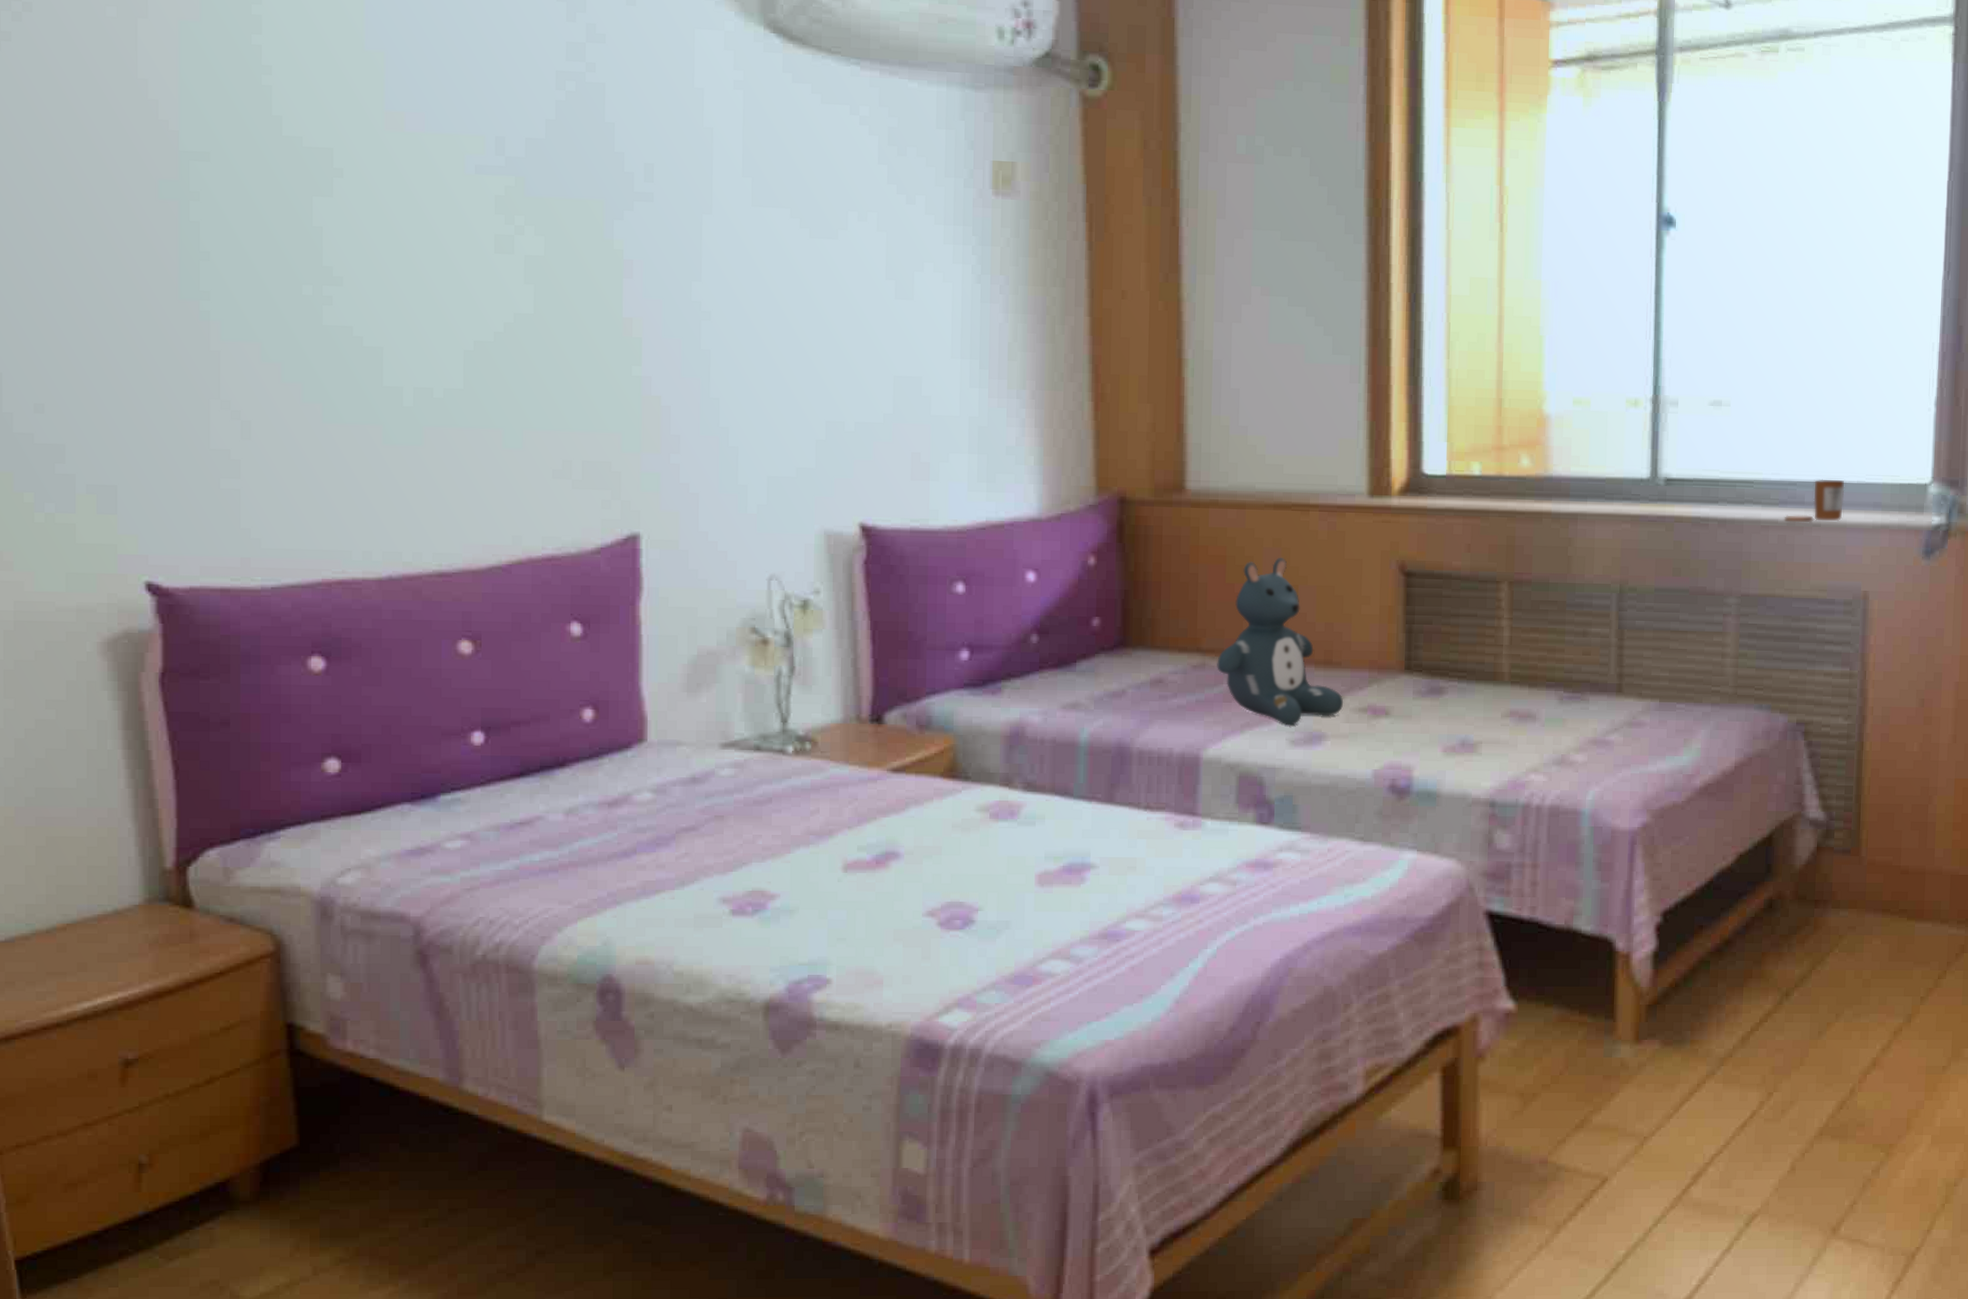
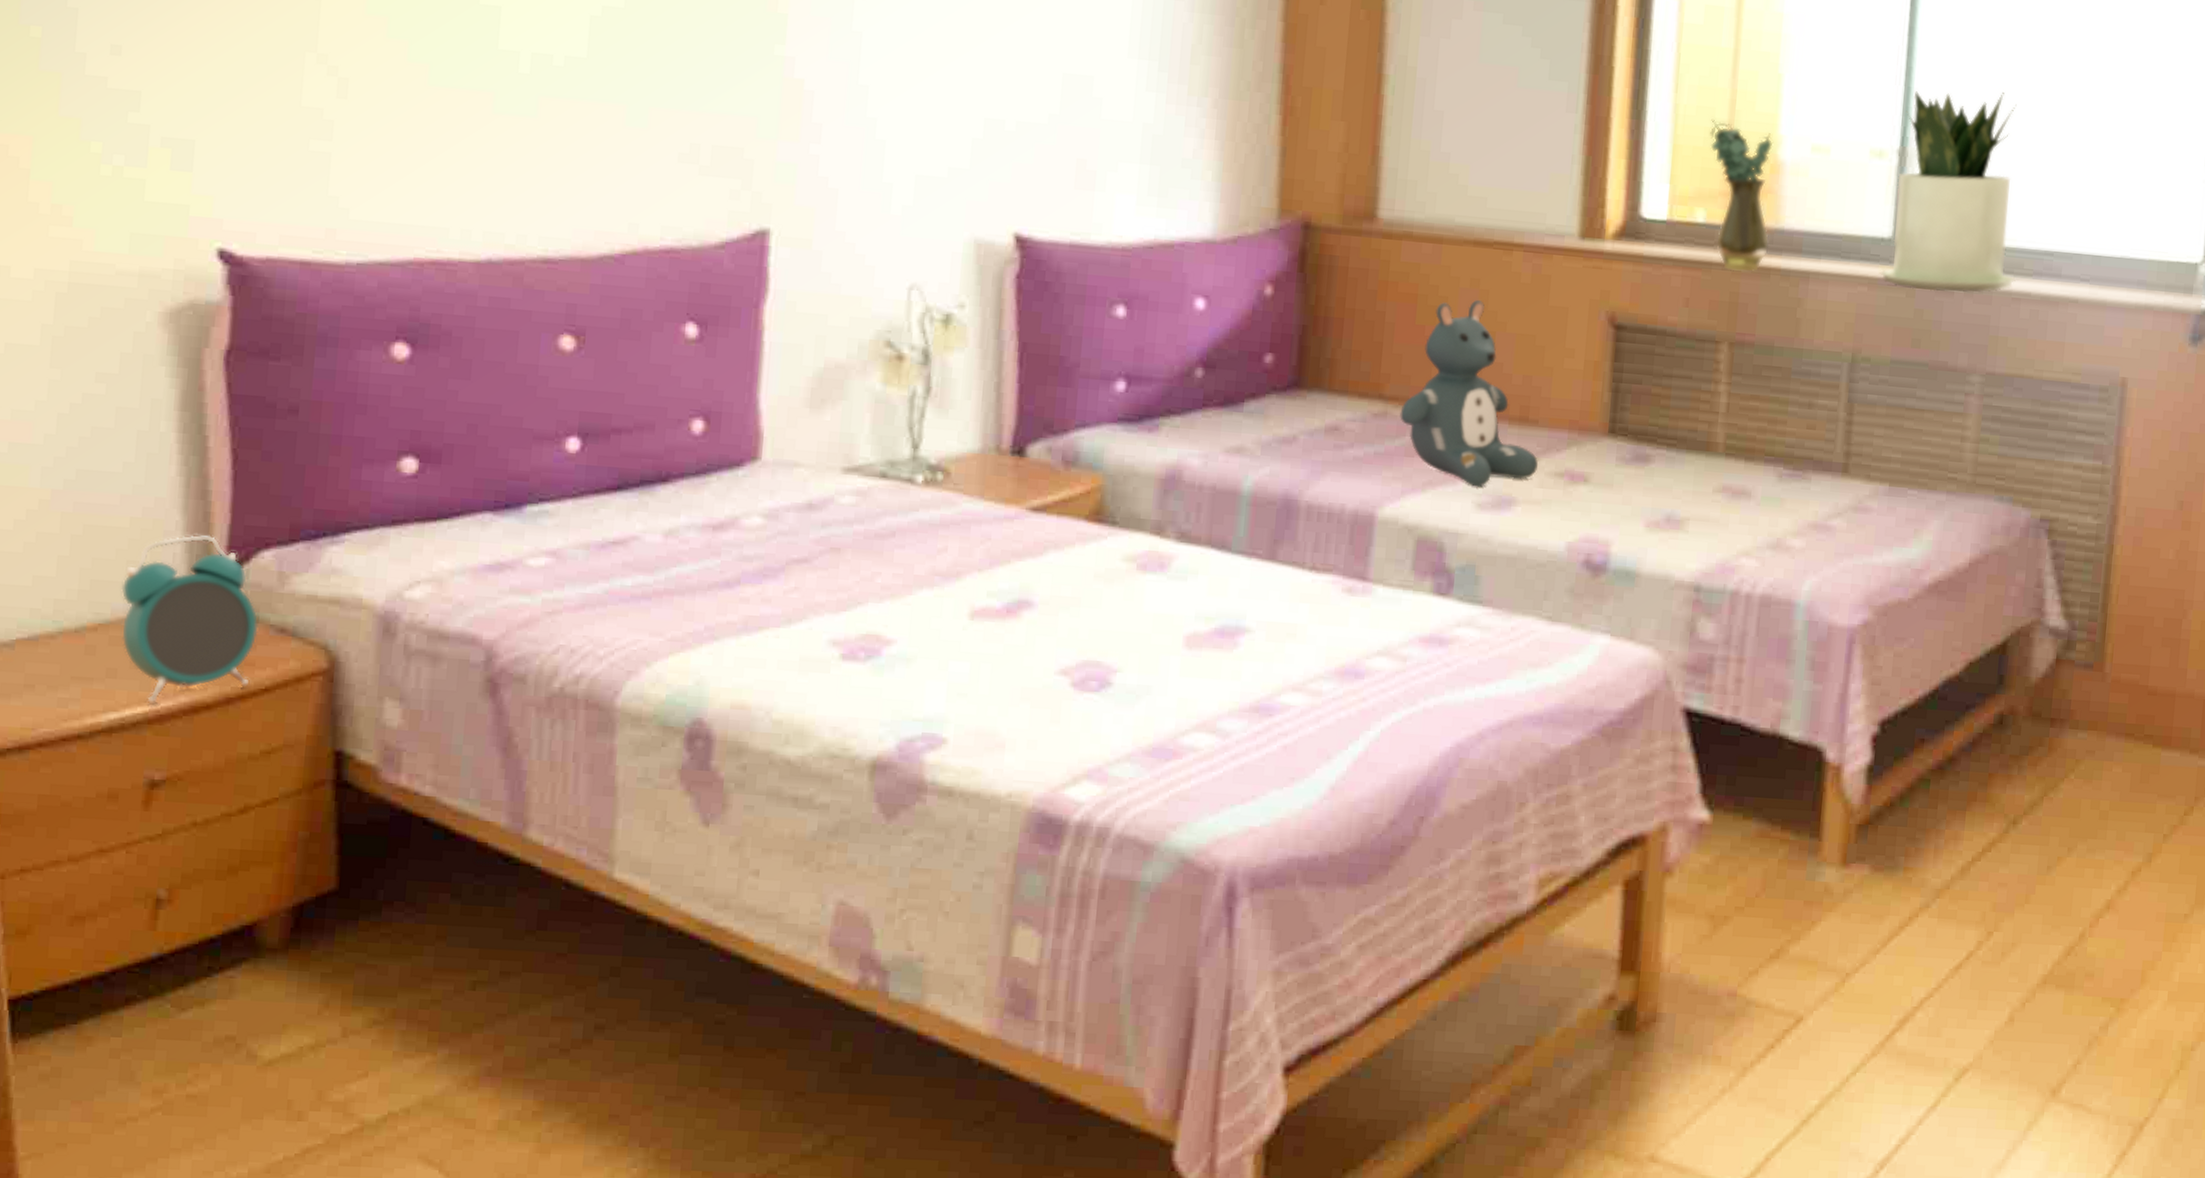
alarm clock: none [84,840,210,993] -> present [121,535,259,705]
vase: none [1481,380,1540,518] -> present [1710,118,1774,273]
planter: none [1641,339,1764,524] -> present [1880,91,2017,293]
candle: present [1784,479,1845,523] -> none [2037,250,2107,299]

